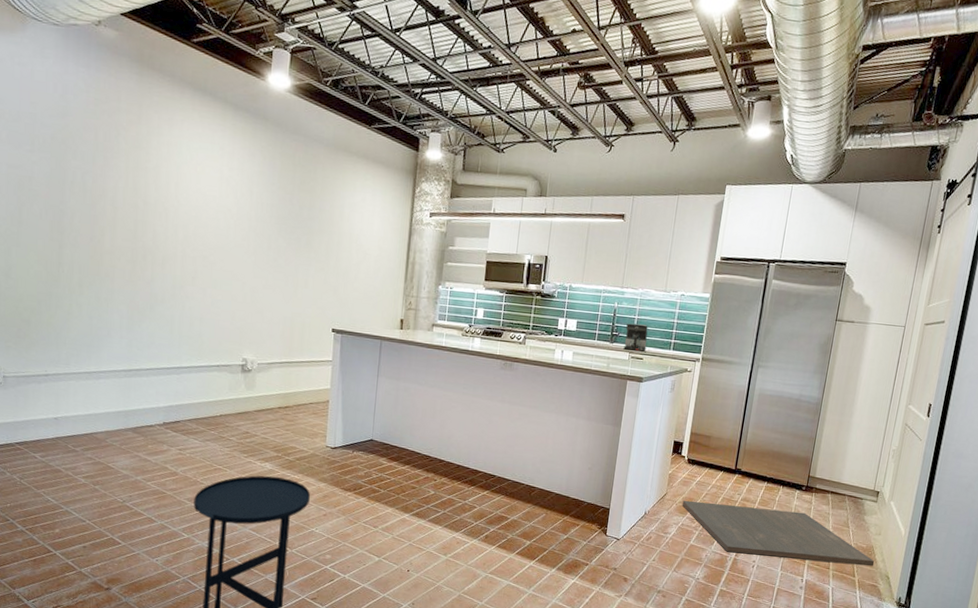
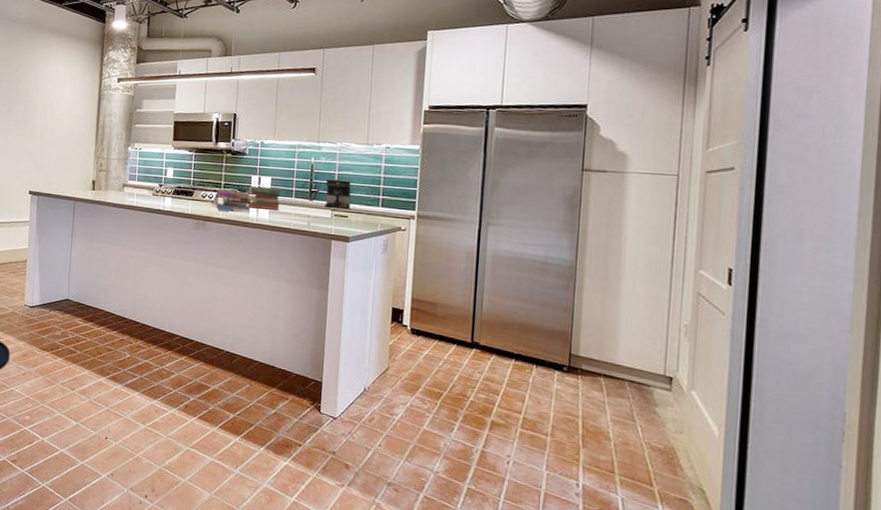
books: none [519,332,557,355] -> present [211,190,251,214]
books: none [553,329,584,352] -> present [247,187,280,210]
door mat: present [682,500,875,567] -> none [408,376,680,475]

